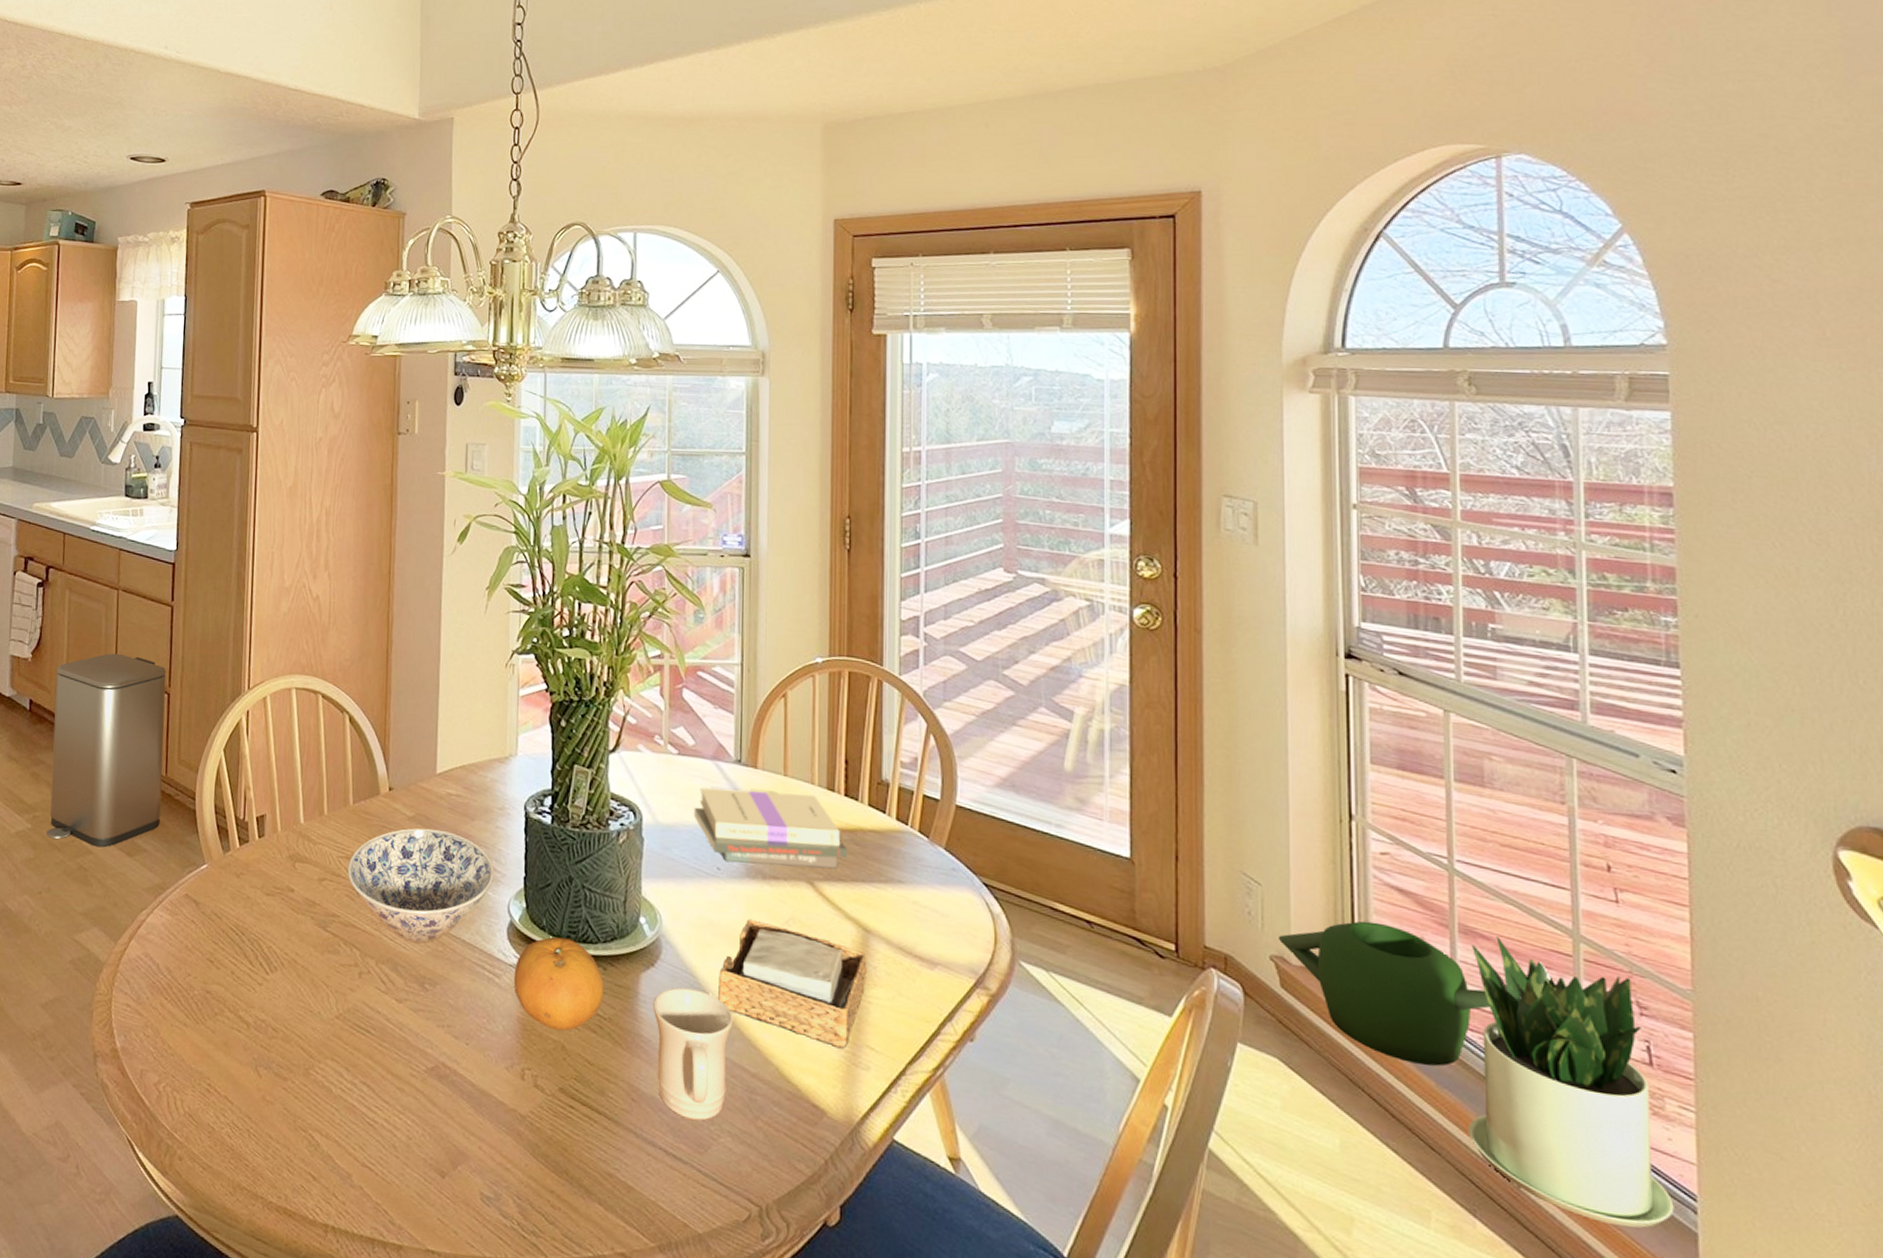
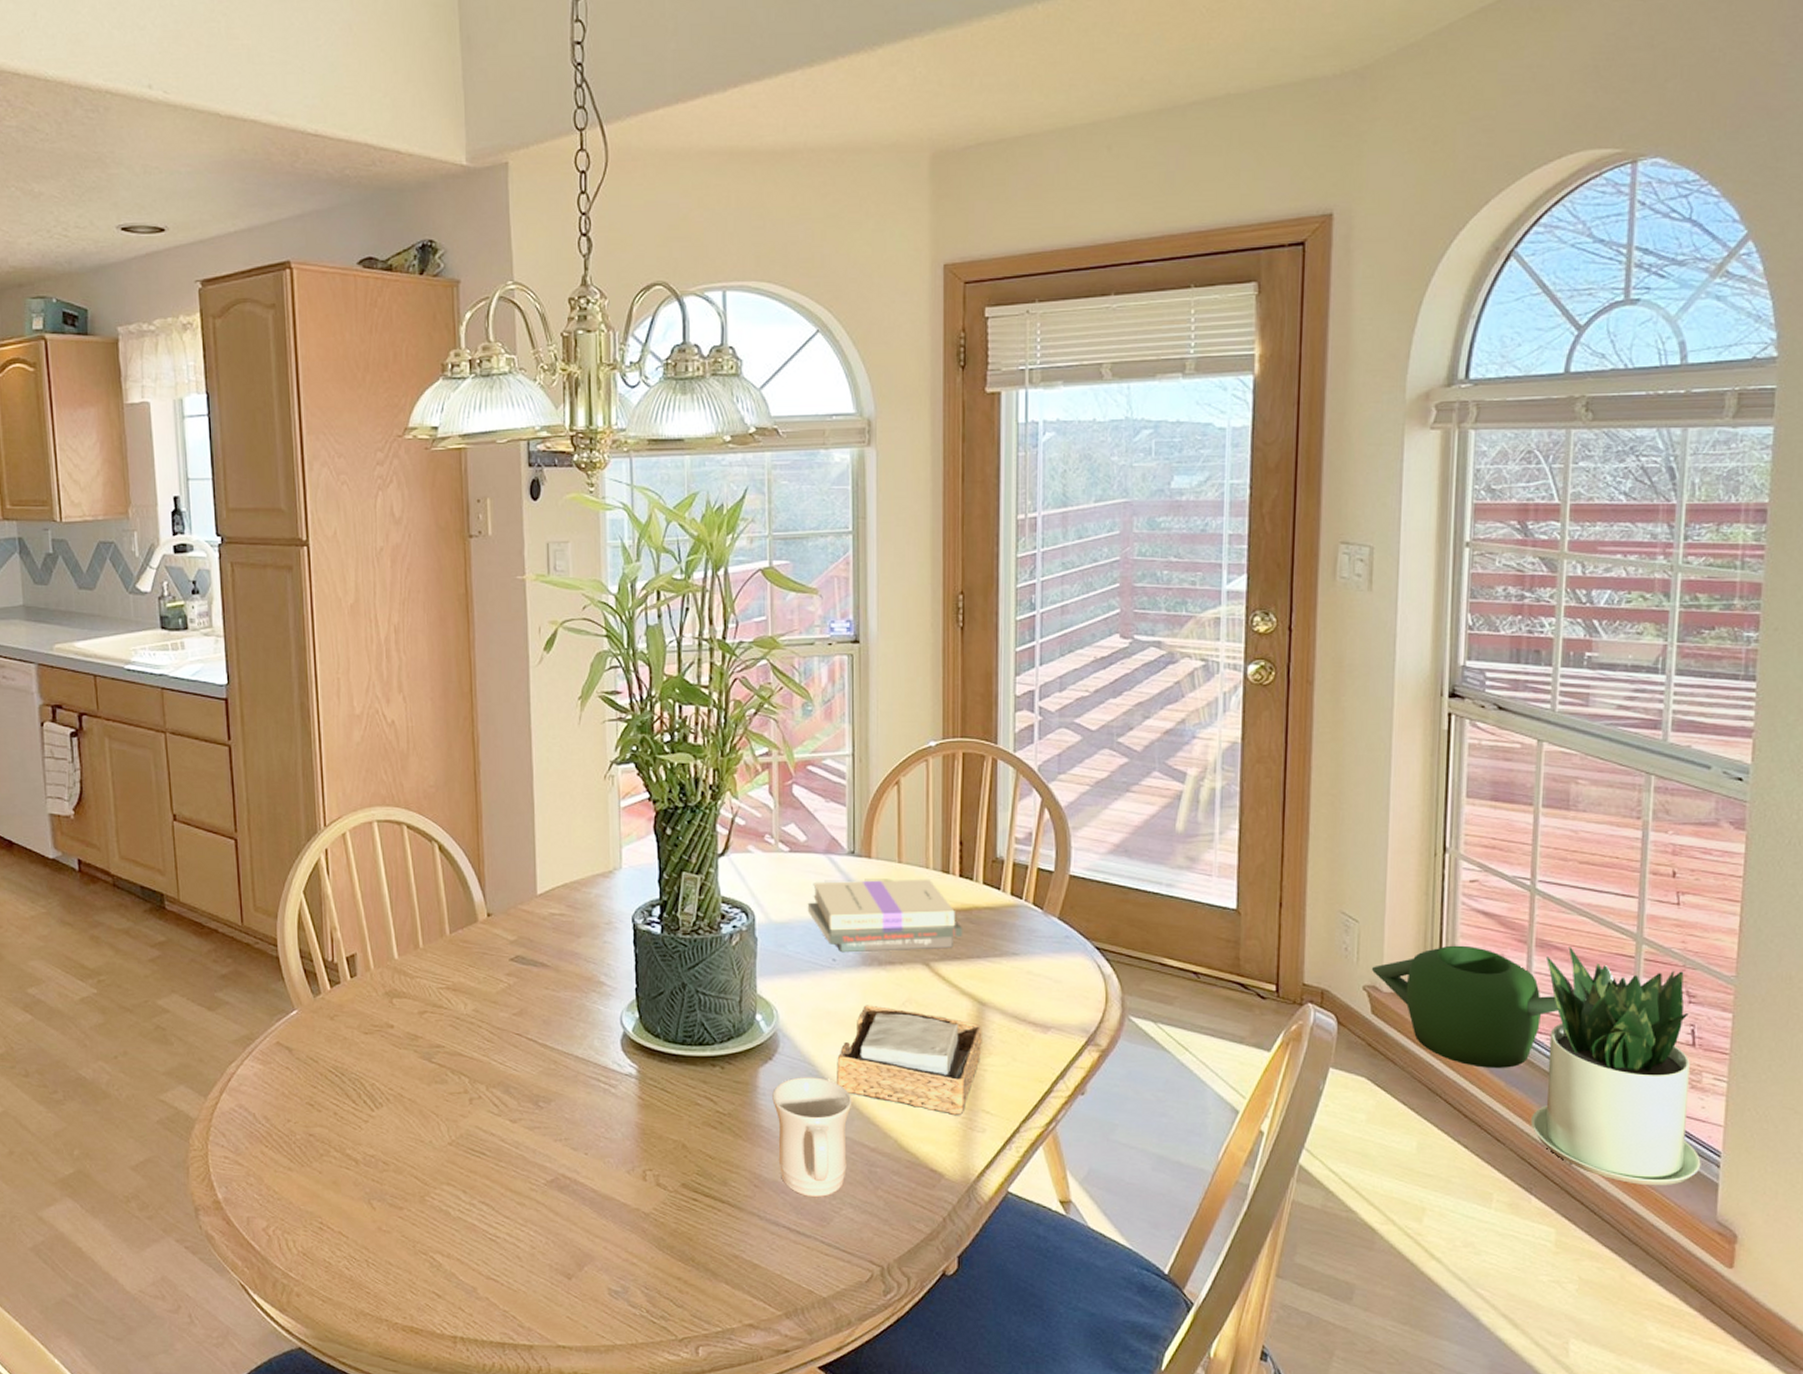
pedal bin: present [46,653,167,848] -> none [105,801,240,1005]
bowl: present [347,828,495,944] -> none [449,952,605,1064]
fruit: present [513,936,605,1031] -> none [630,1043,723,1130]

